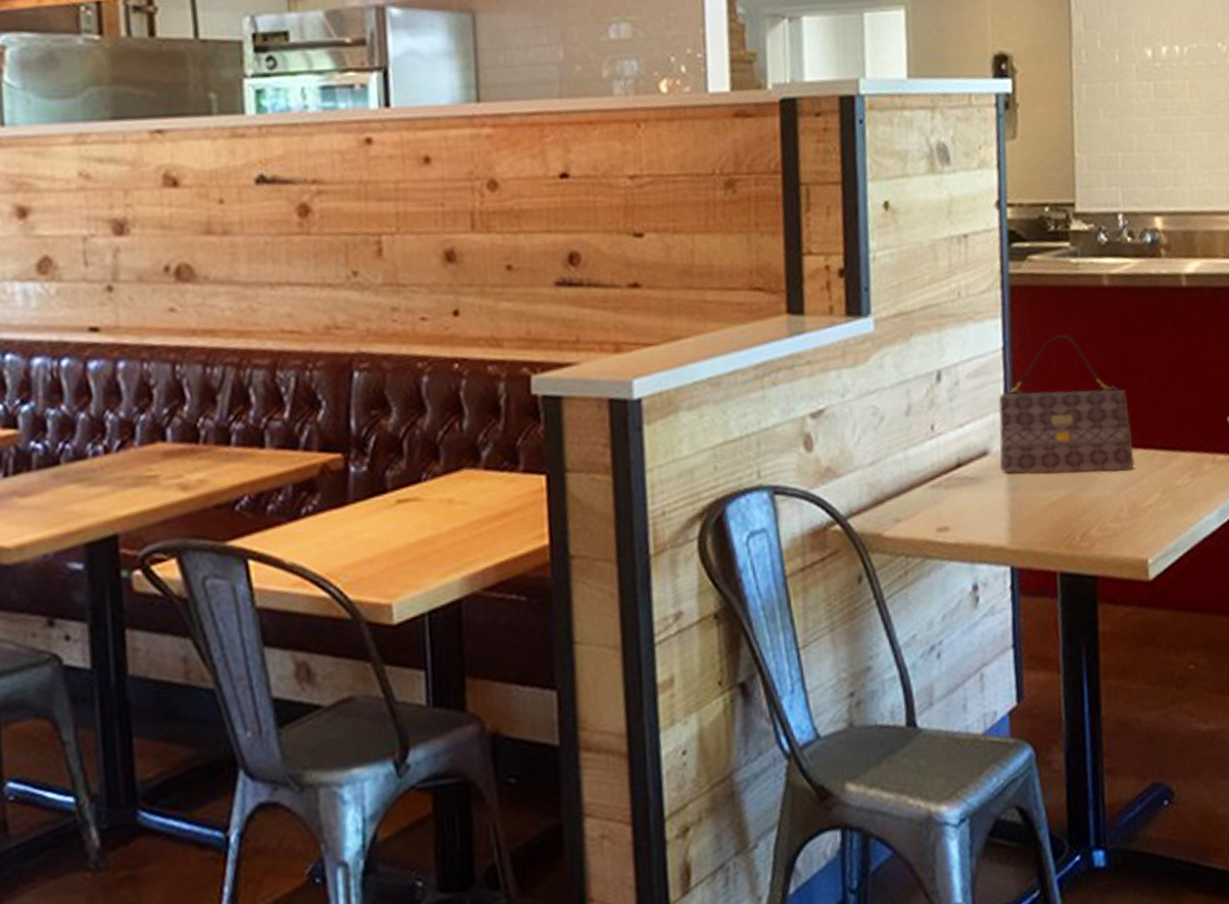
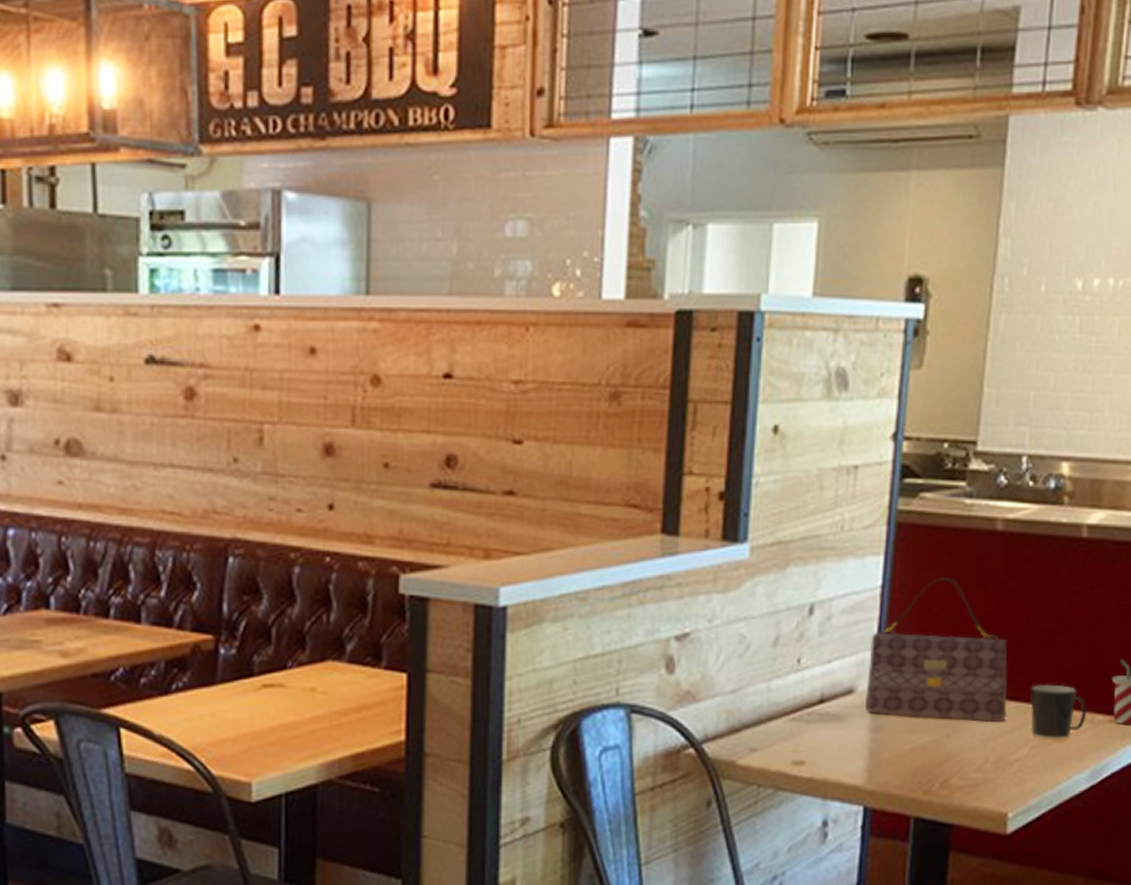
mug: none [1154,428,1209,485] -> present [1030,684,1087,742]

